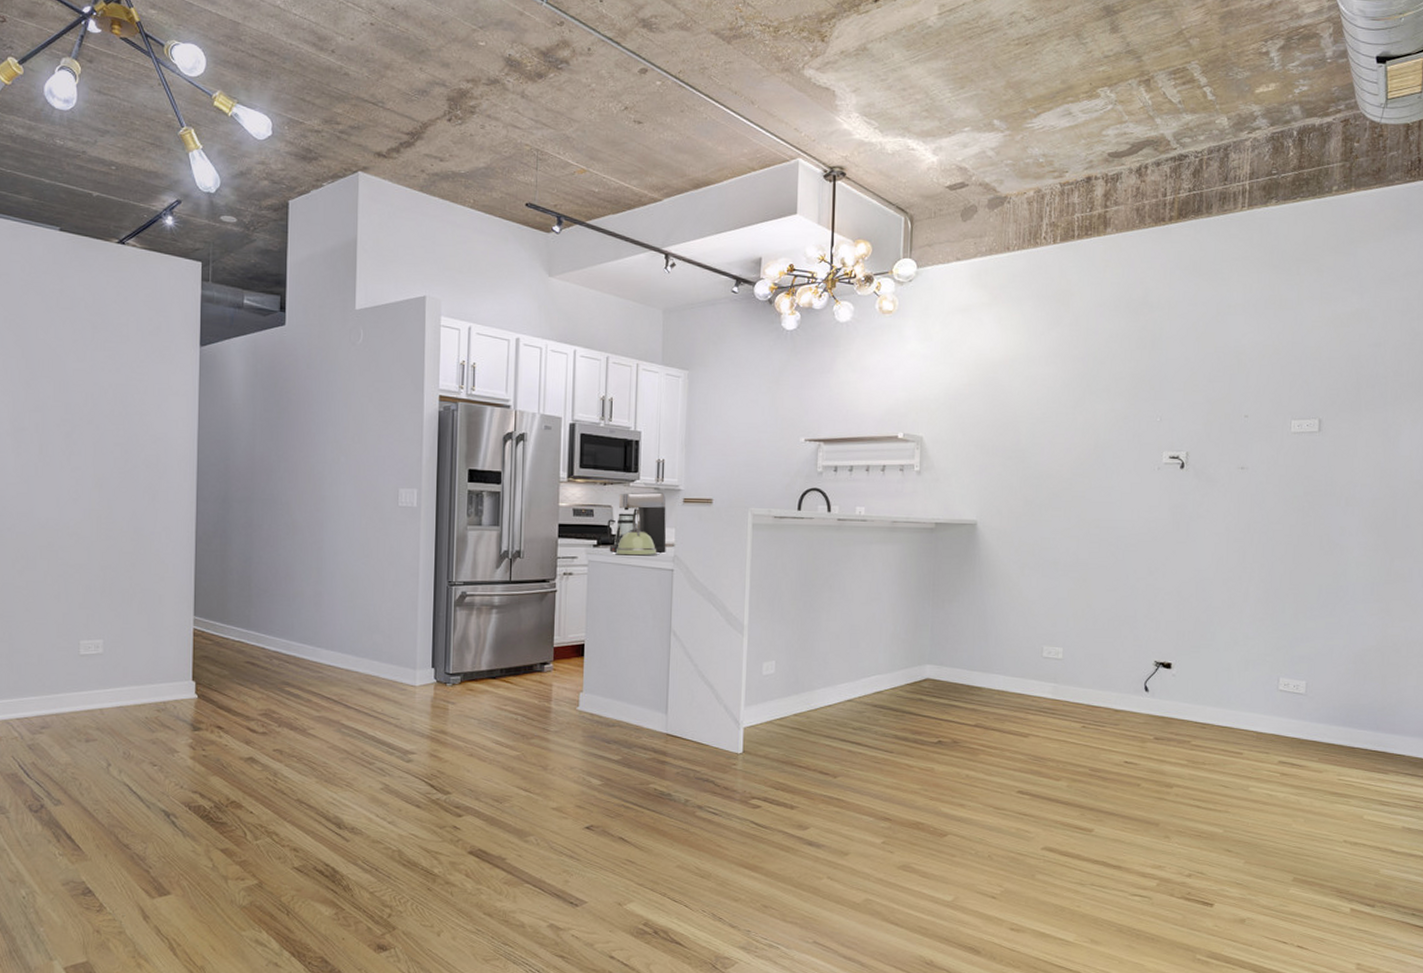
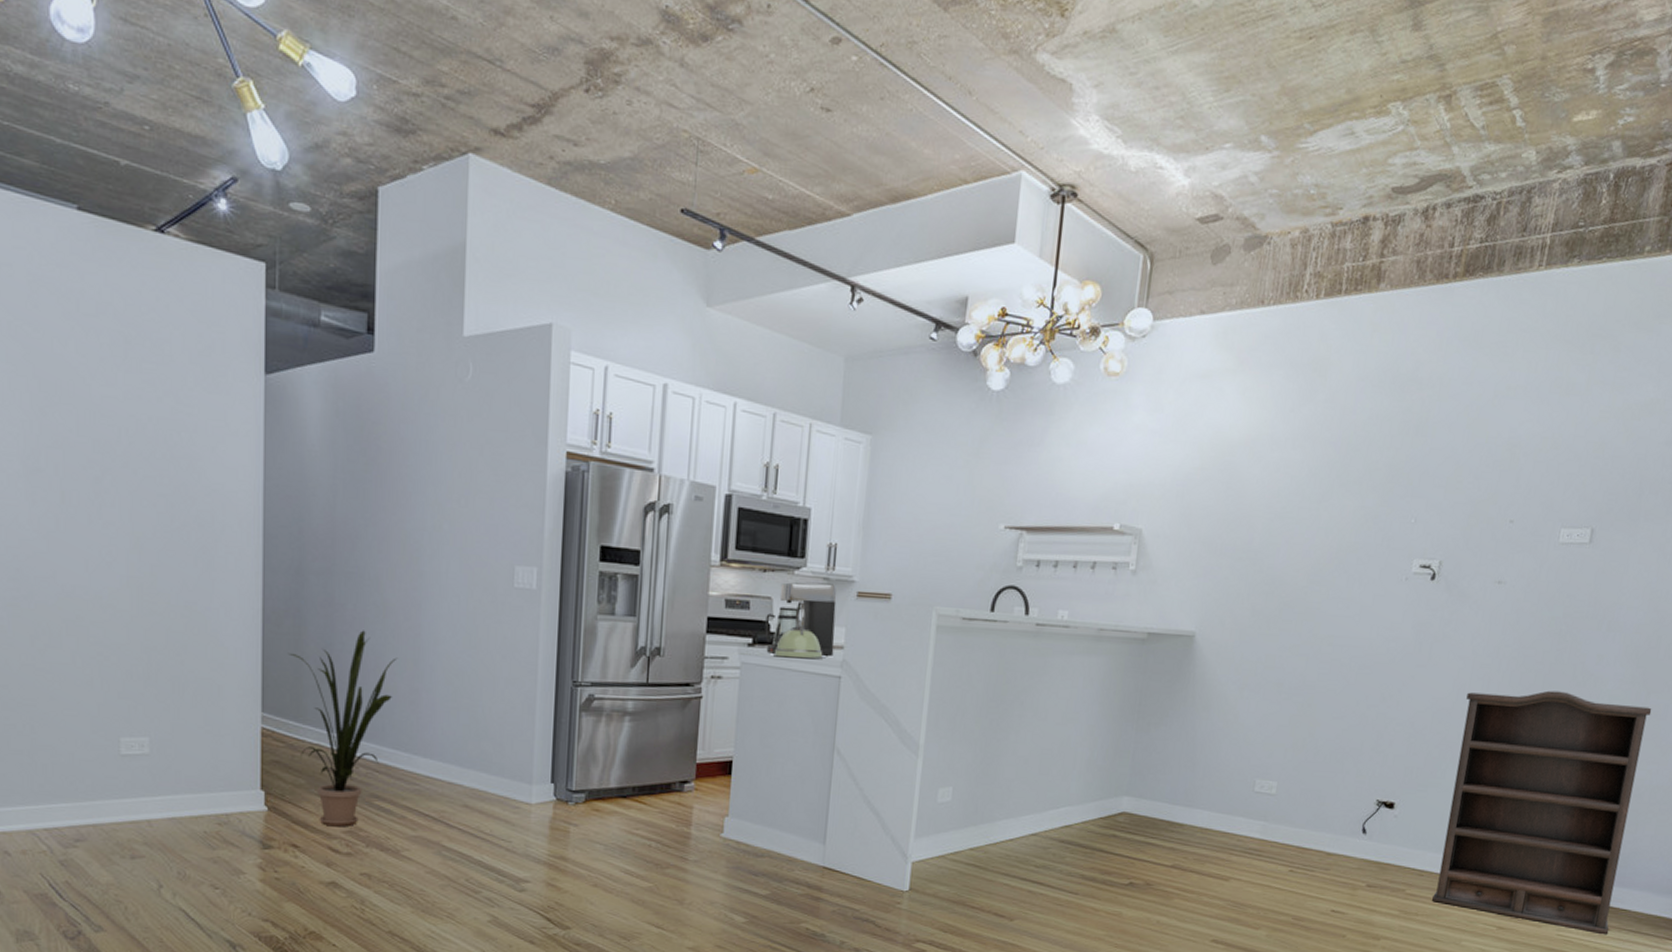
house plant: none [216,545,304,711] -> present [289,630,398,827]
bookshelf: none [1217,560,1398,779] -> present [1432,690,1652,935]

